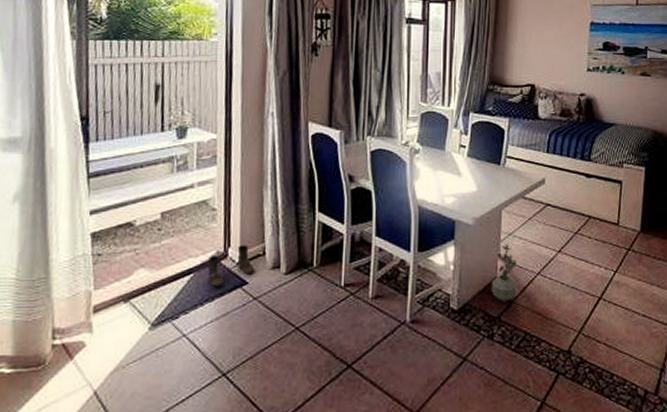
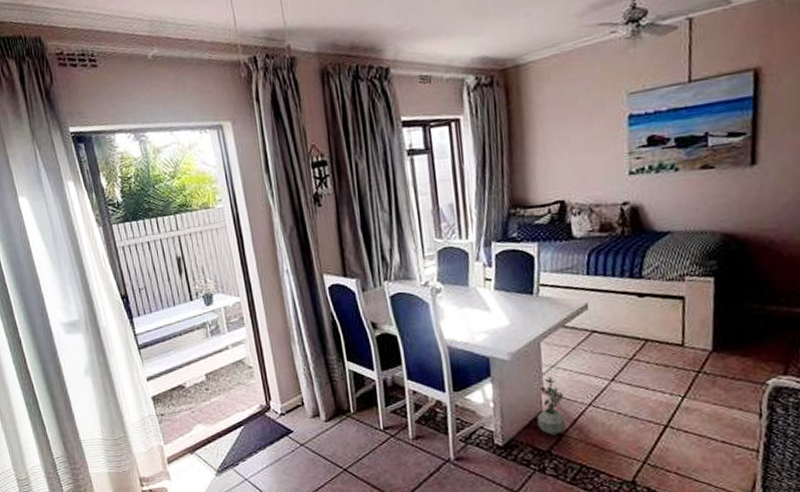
boots: present [207,245,255,287] -> none [253,397,298,437]

